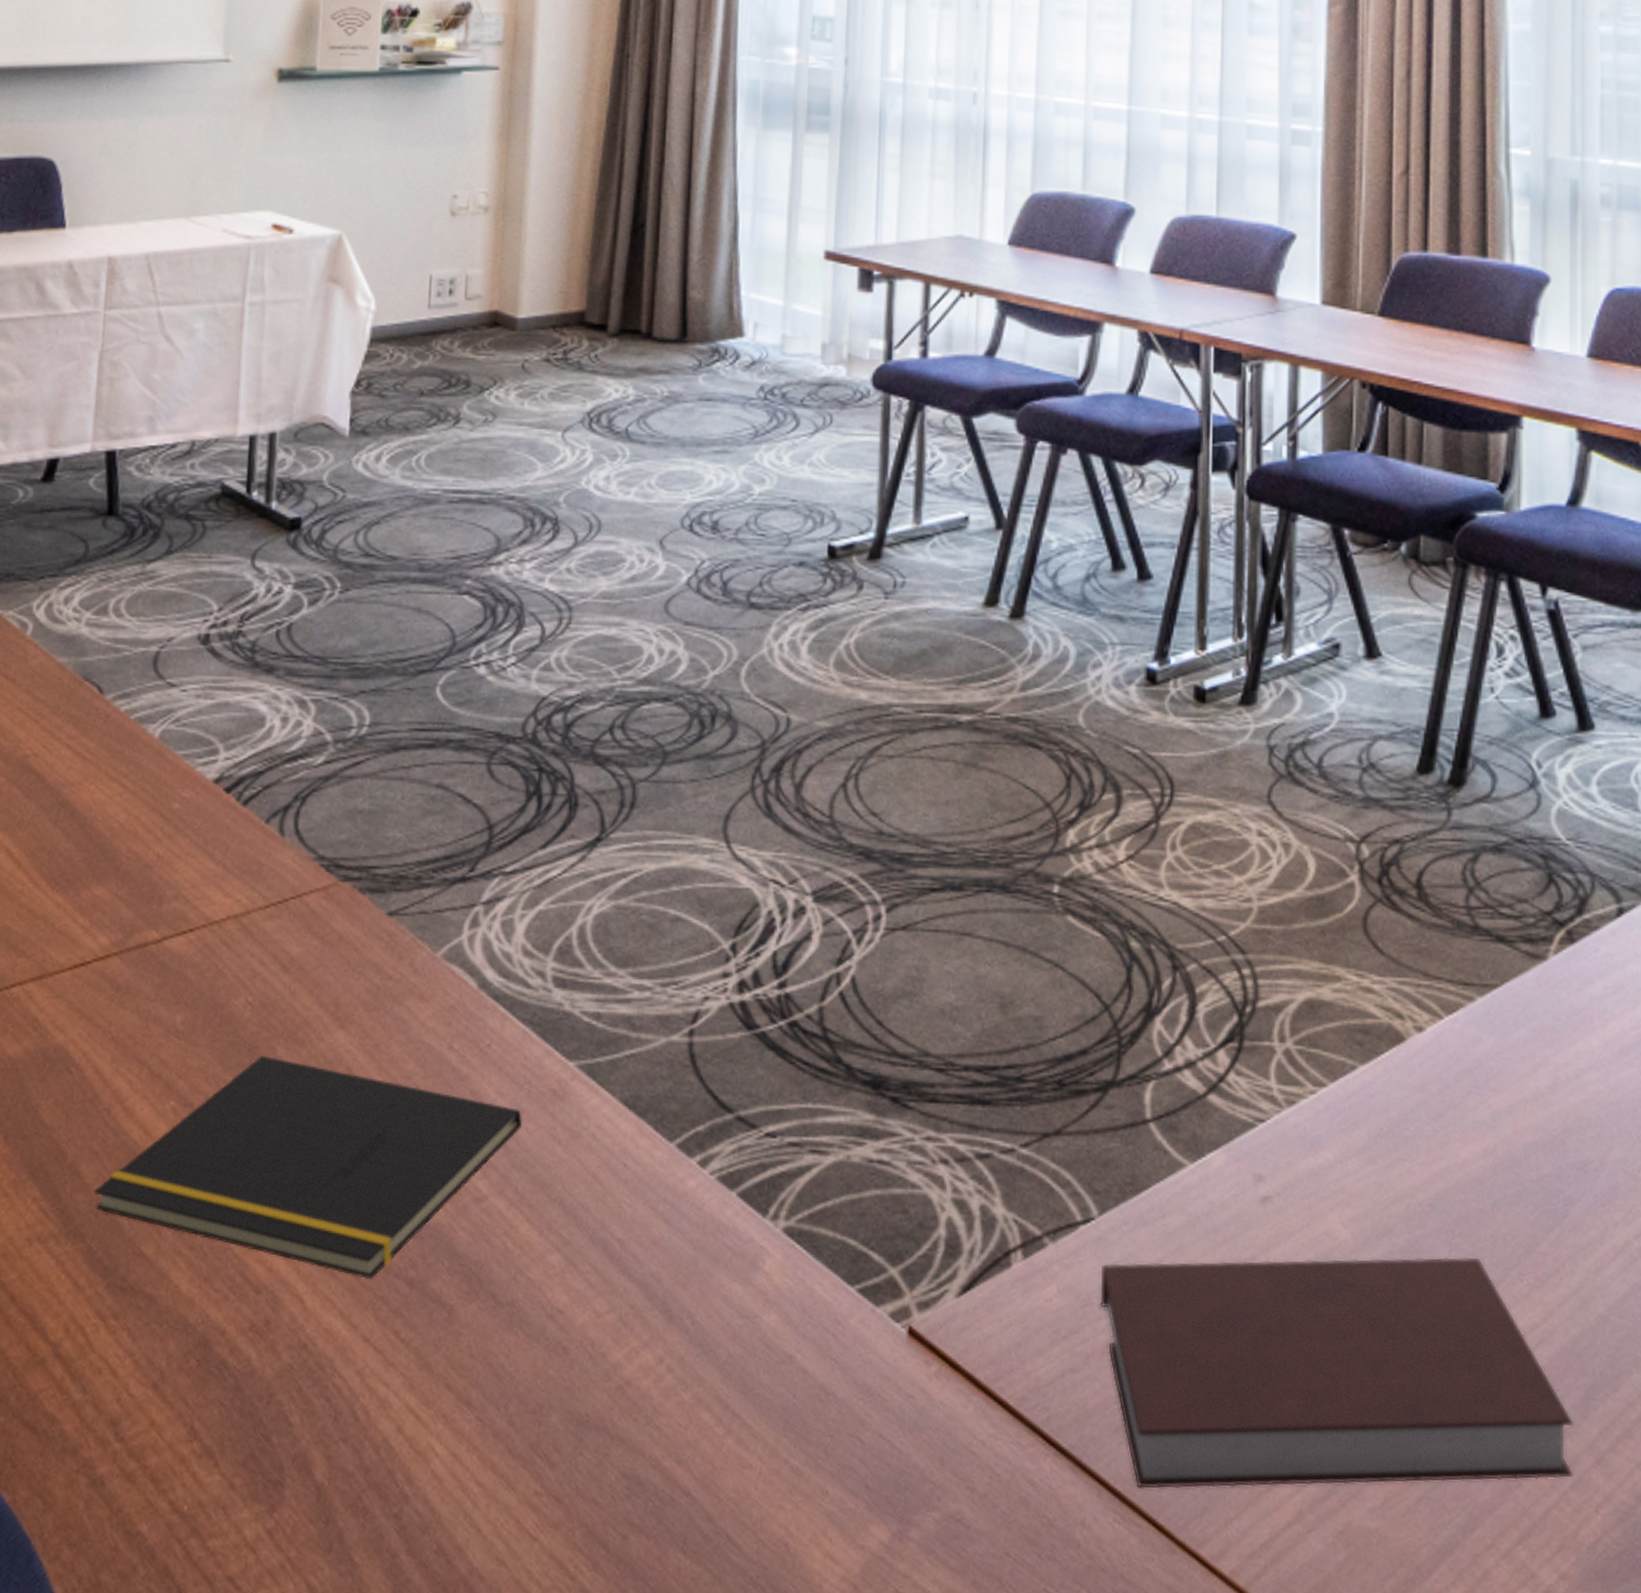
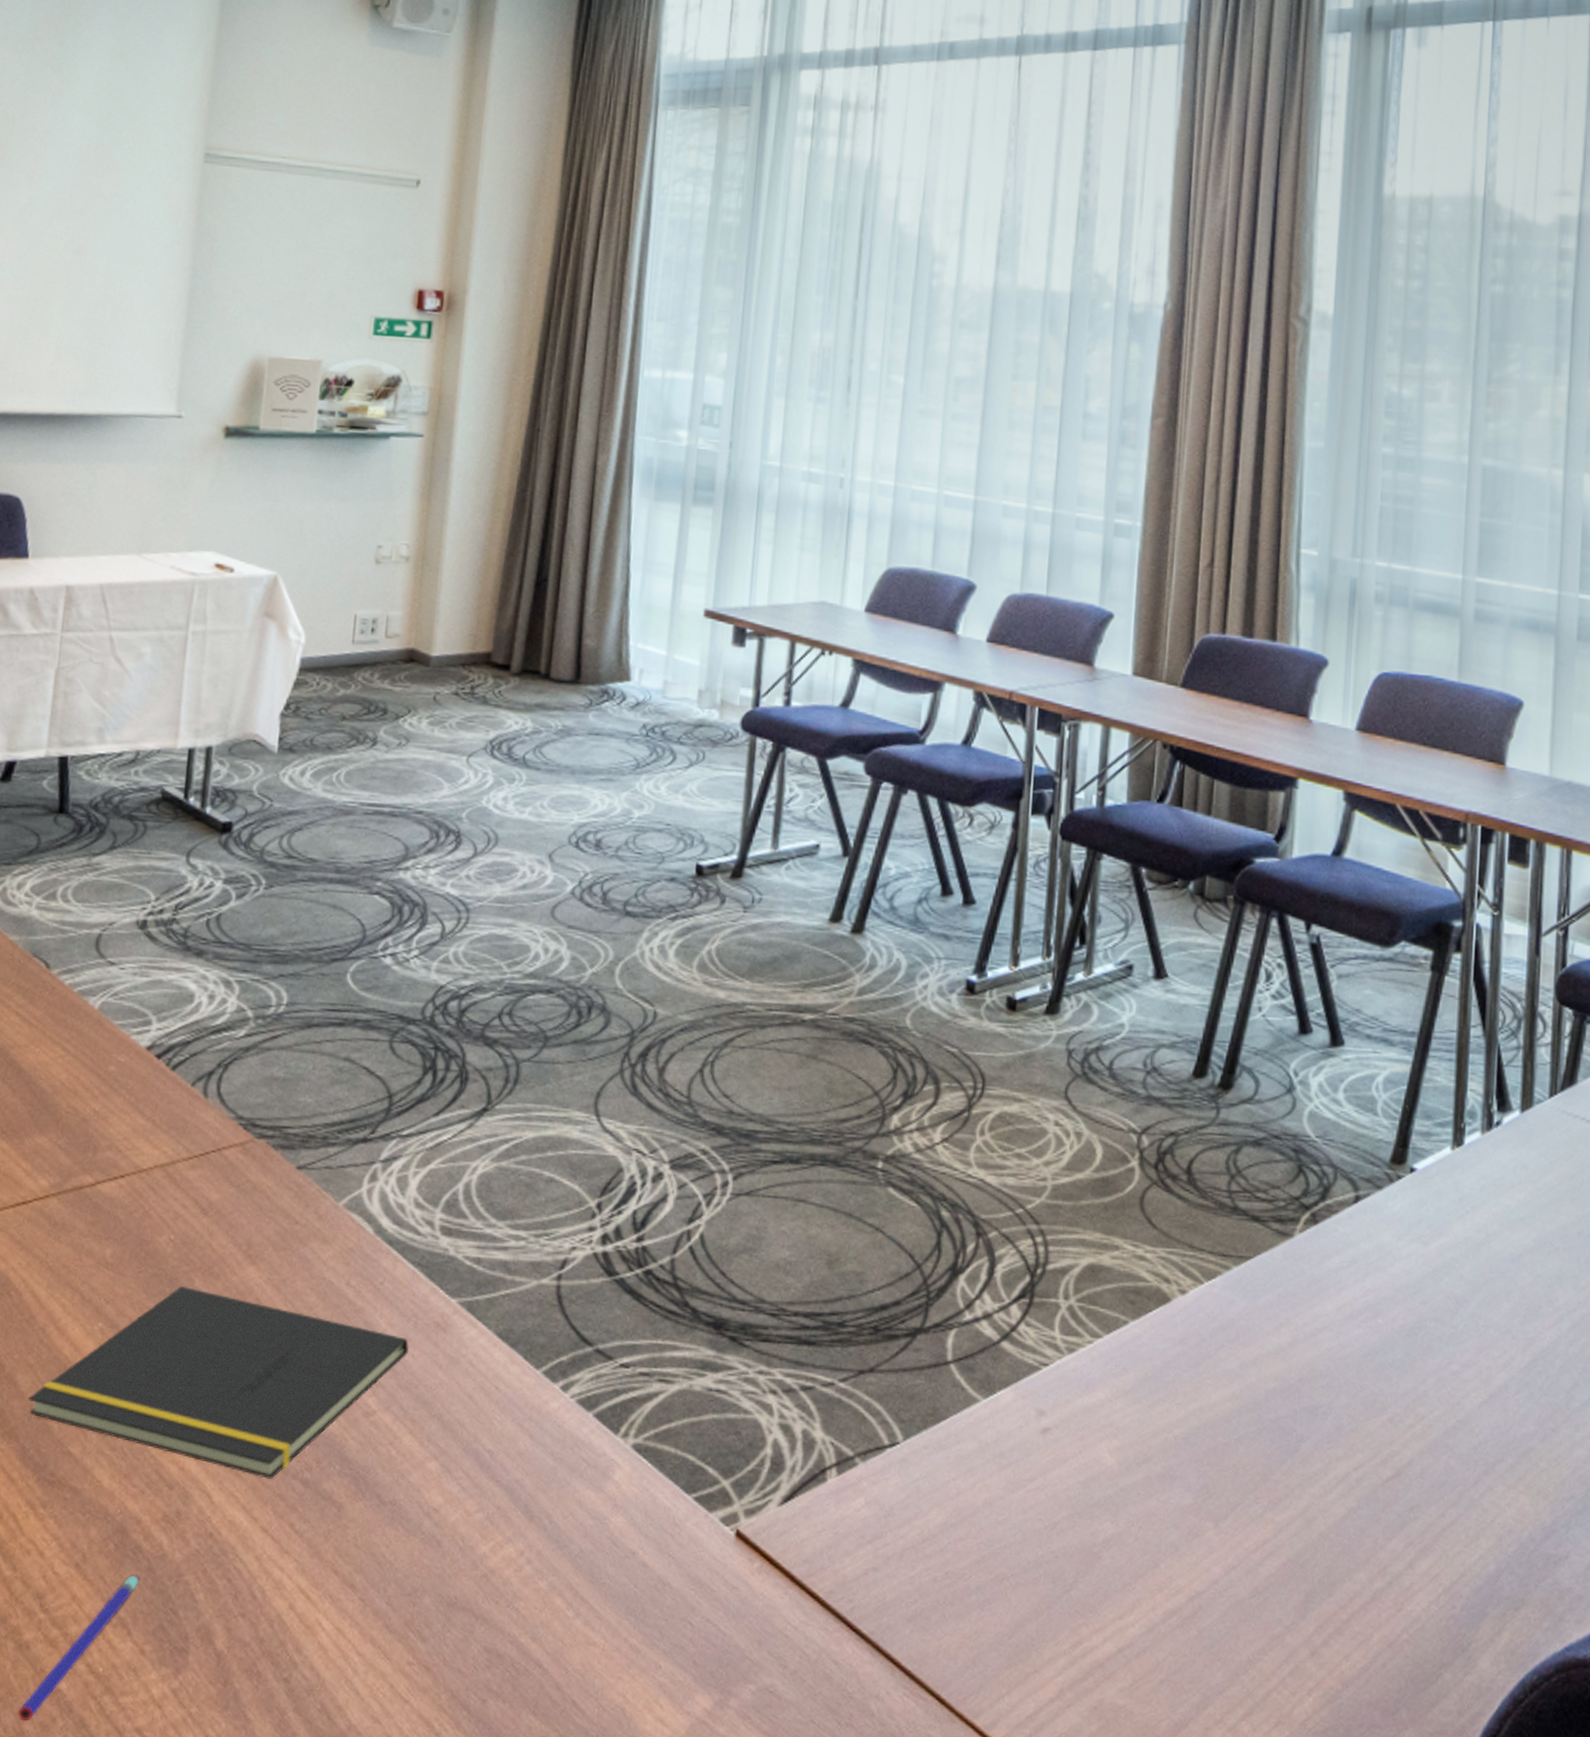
pen: none [93,1395,226,1571] -> present [17,1574,140,1722]
notebook: present [1100,1256,1573,1489] -> none [900,1480,1294,1669]

